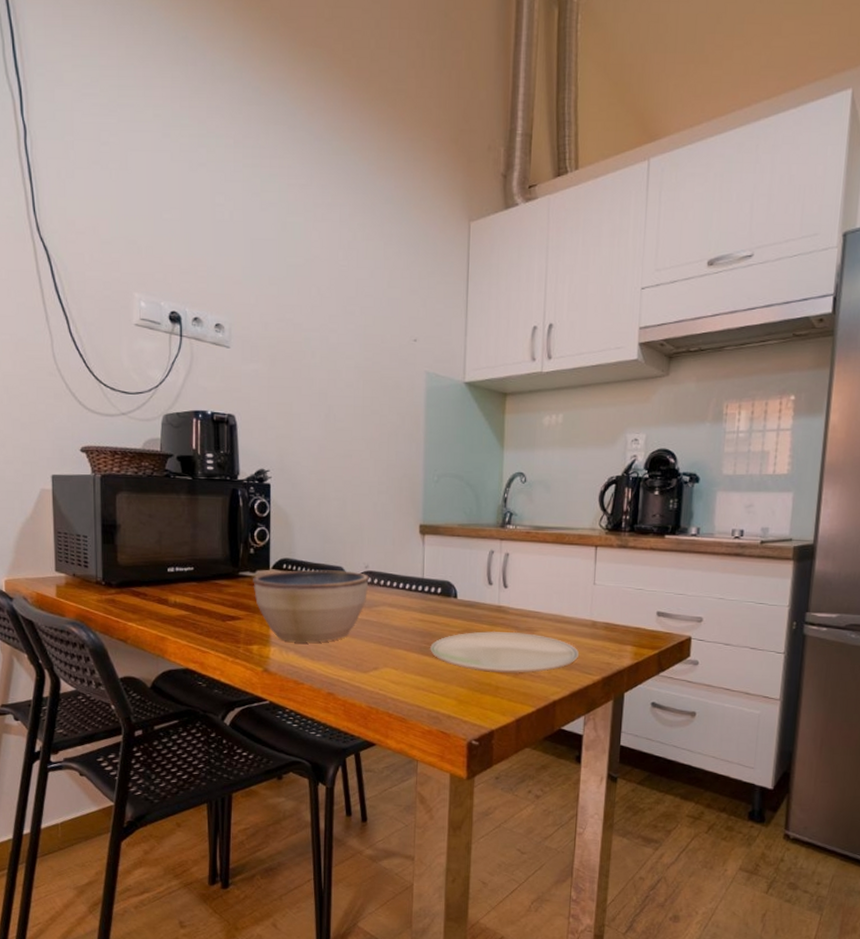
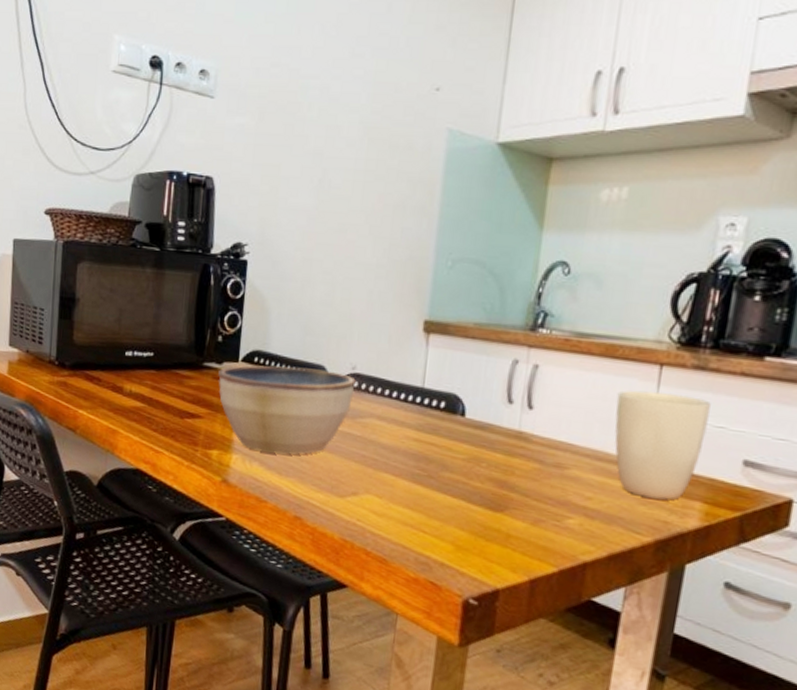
plate: present [430,631,580,674] -> none [425,461,626,523]
mug: none [567,567,632,647] -> present [615,390,711,500]

